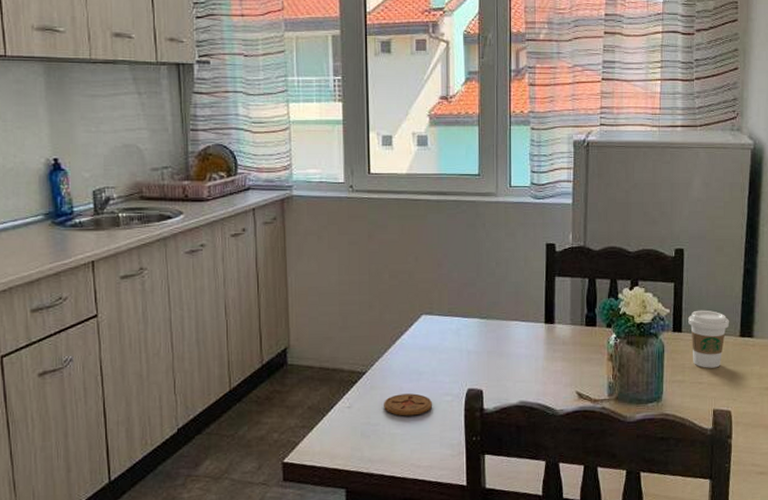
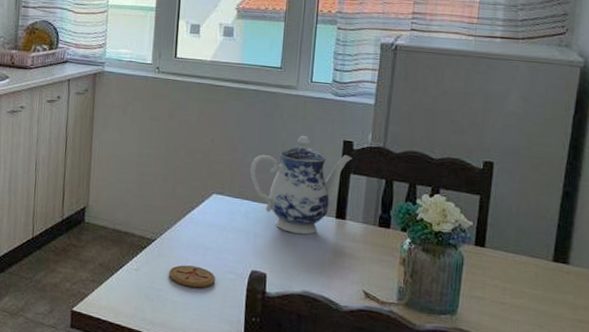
teapot: none [457,243,556,344] -> present [250,135,352,234]
coffee cup: present [688,310,730,368] -> none [493,227,542,290]

